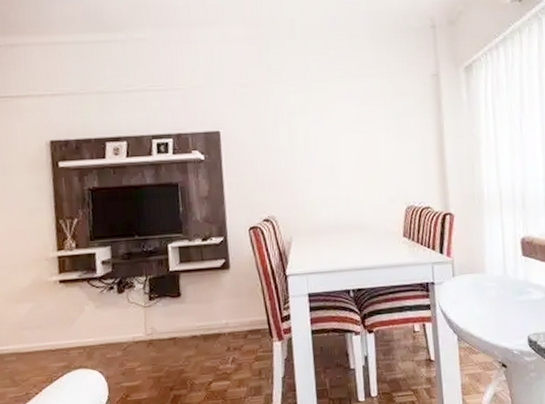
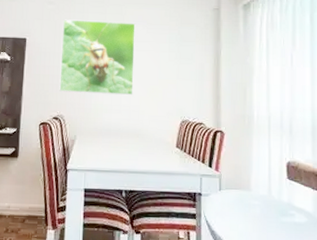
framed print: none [261,101,351,190] -> present [59,19,135,95]

